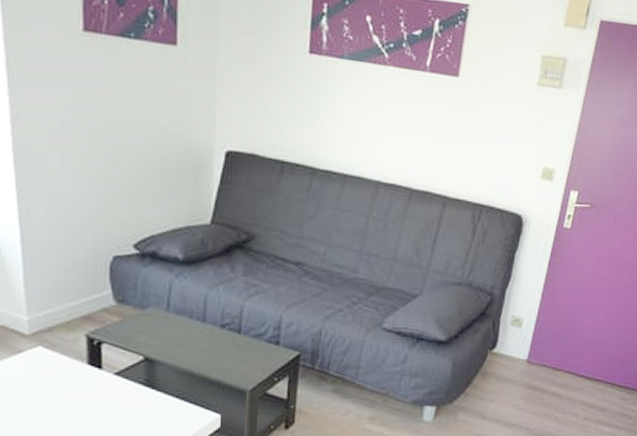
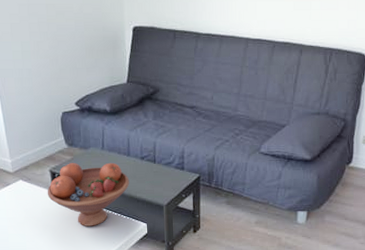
fruit bowl: none [78,326,202,415] -> present [47,162,130,226]

